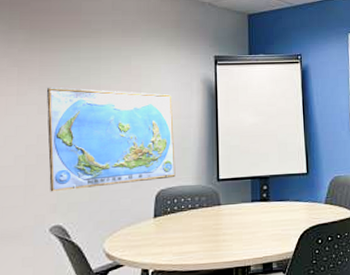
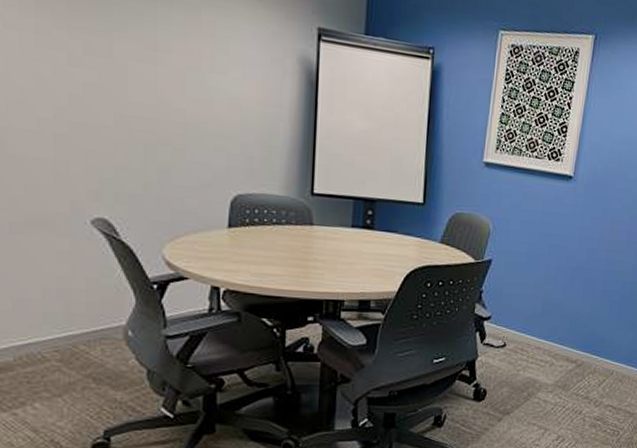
world map: present [47,87,175,192] -> none [80,28,258,182]

